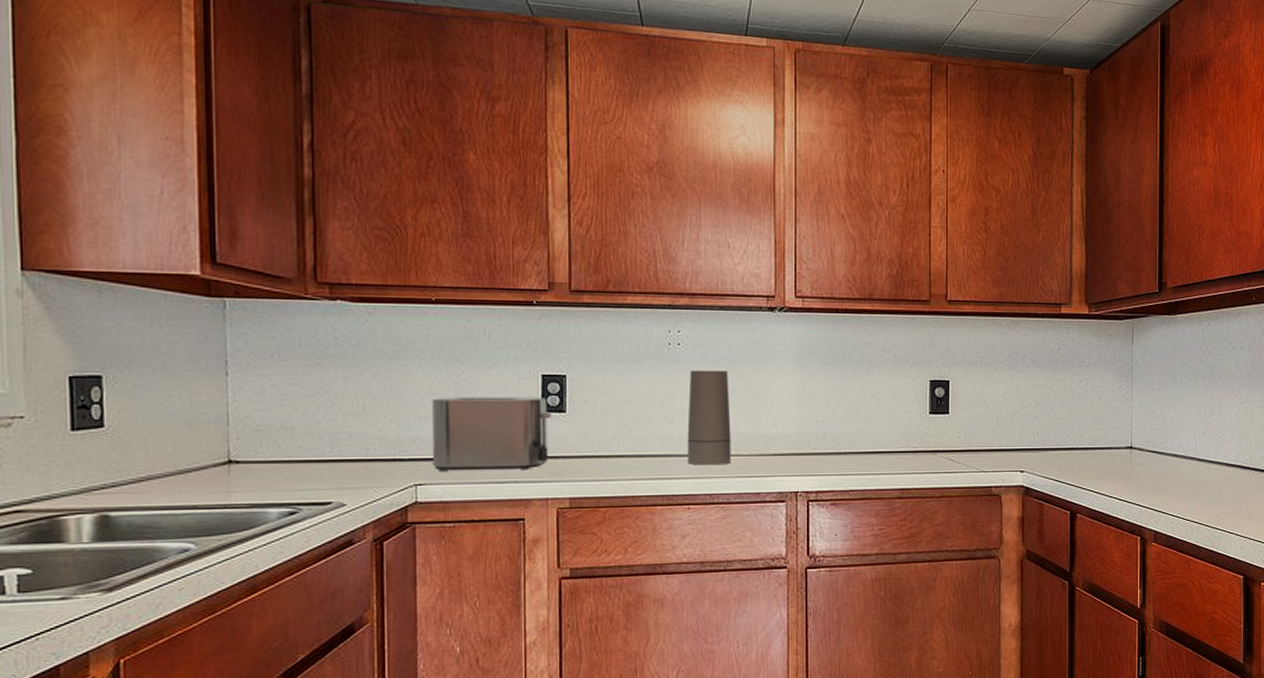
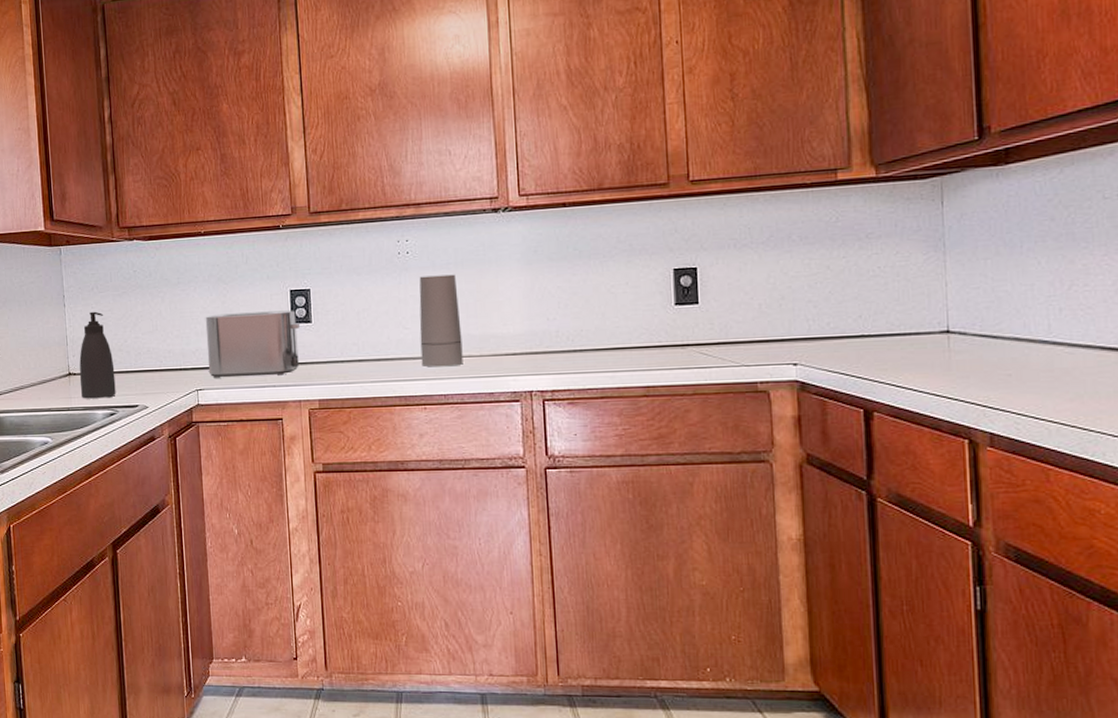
soap dispenser: none [245,384,300,494] -> present [79,311,116,399]

